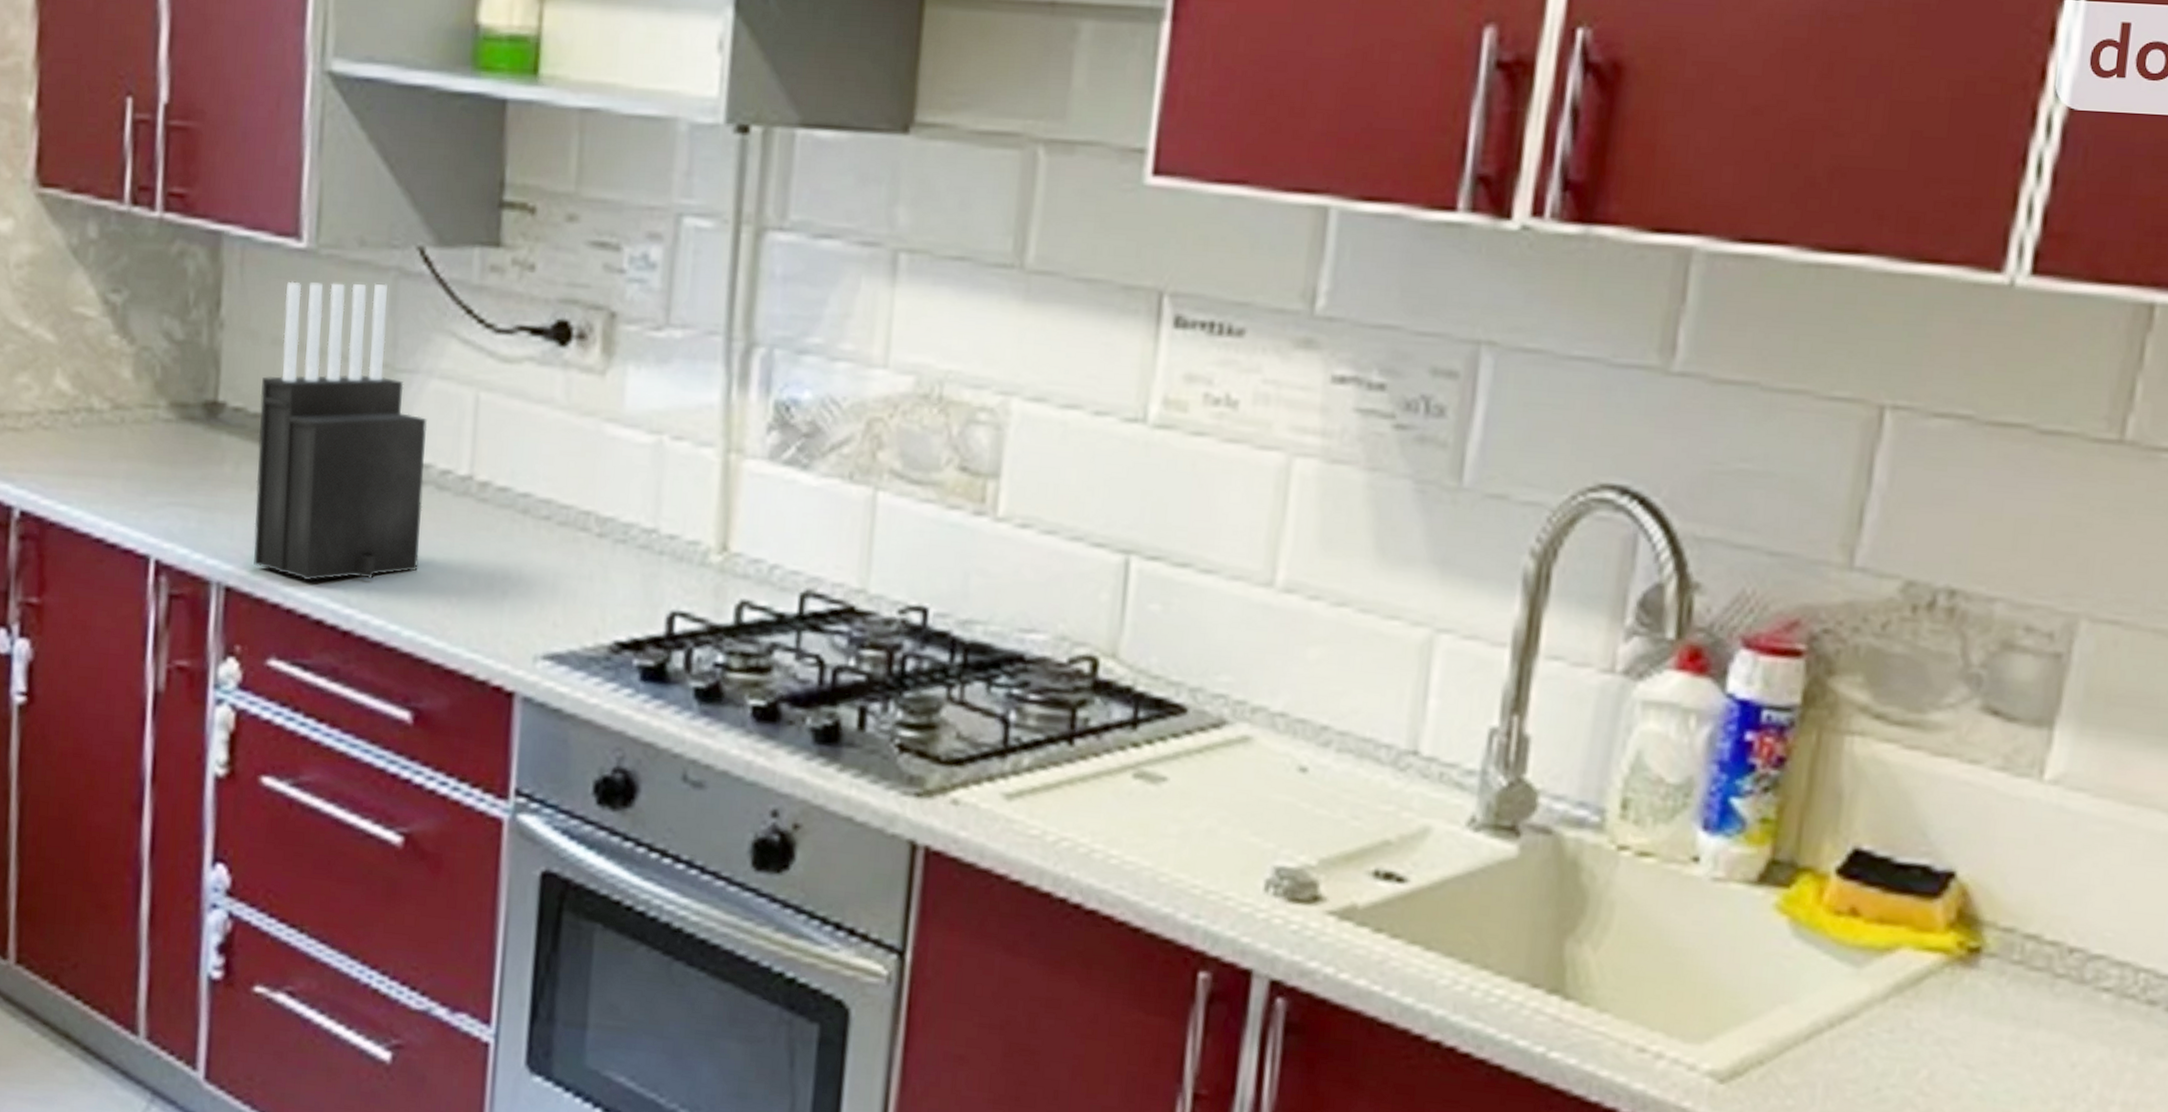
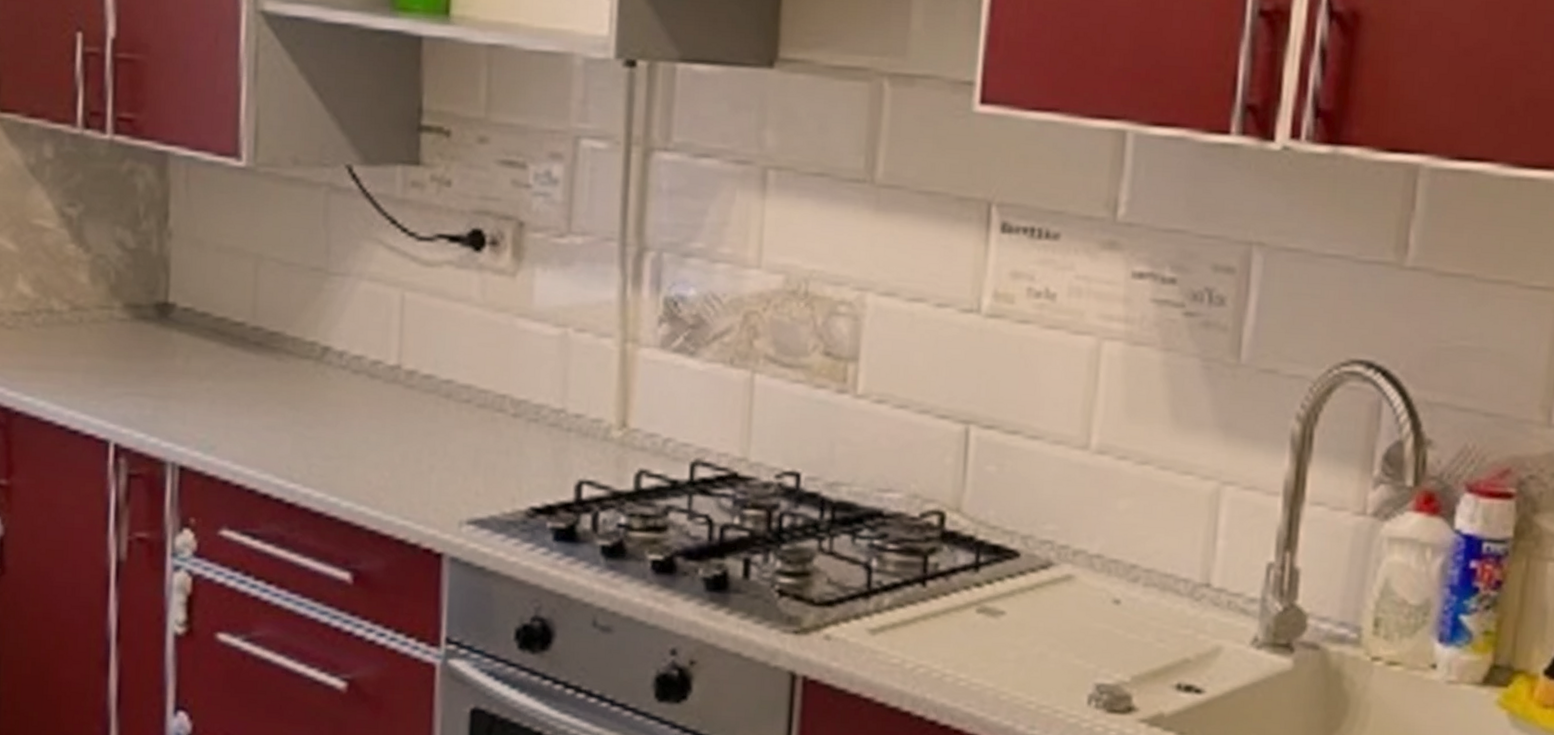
knife block: present [253,281,427,581] -> none [204,196,358,460]

